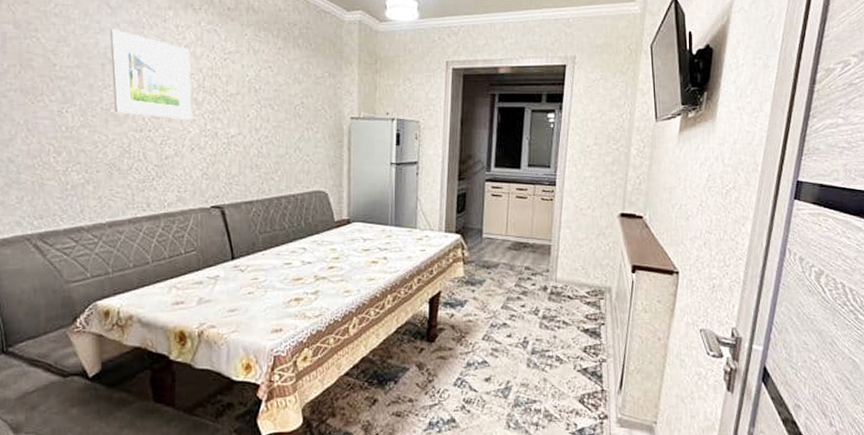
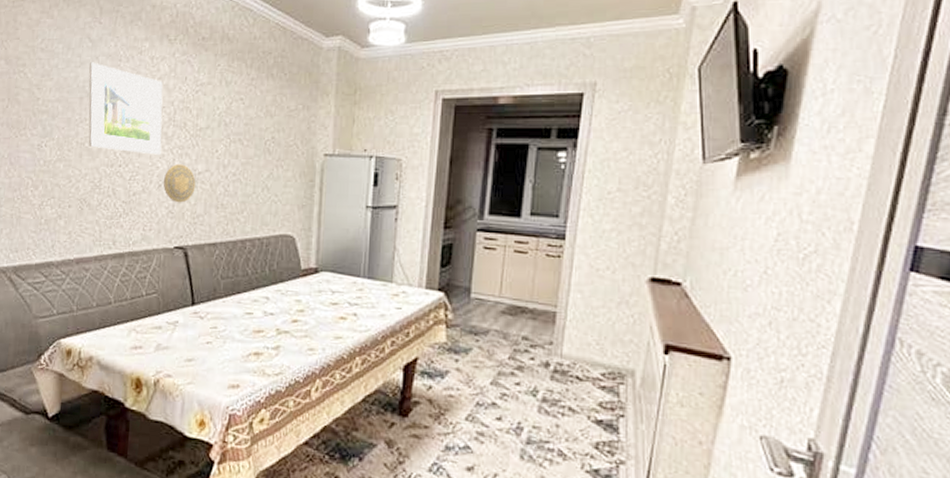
decorative plate: none [197,128,229,165] -> present [164,164,196,203]

